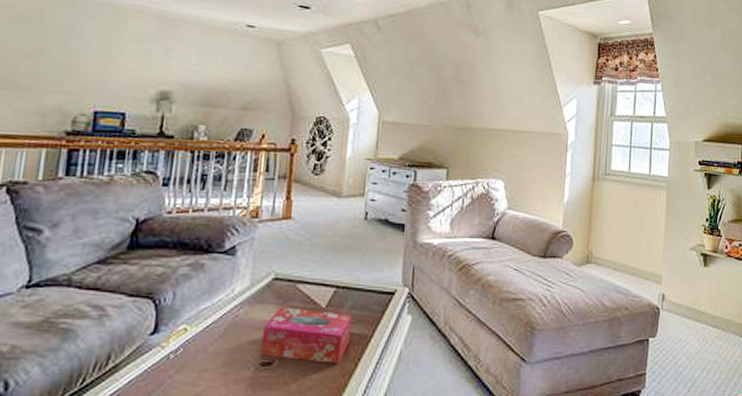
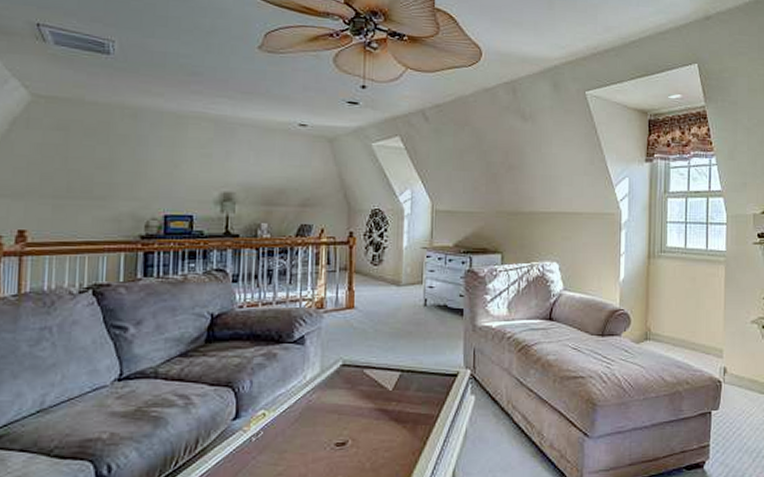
tissue box: present [260,307,352,363] -> none [334,391,417,442]

